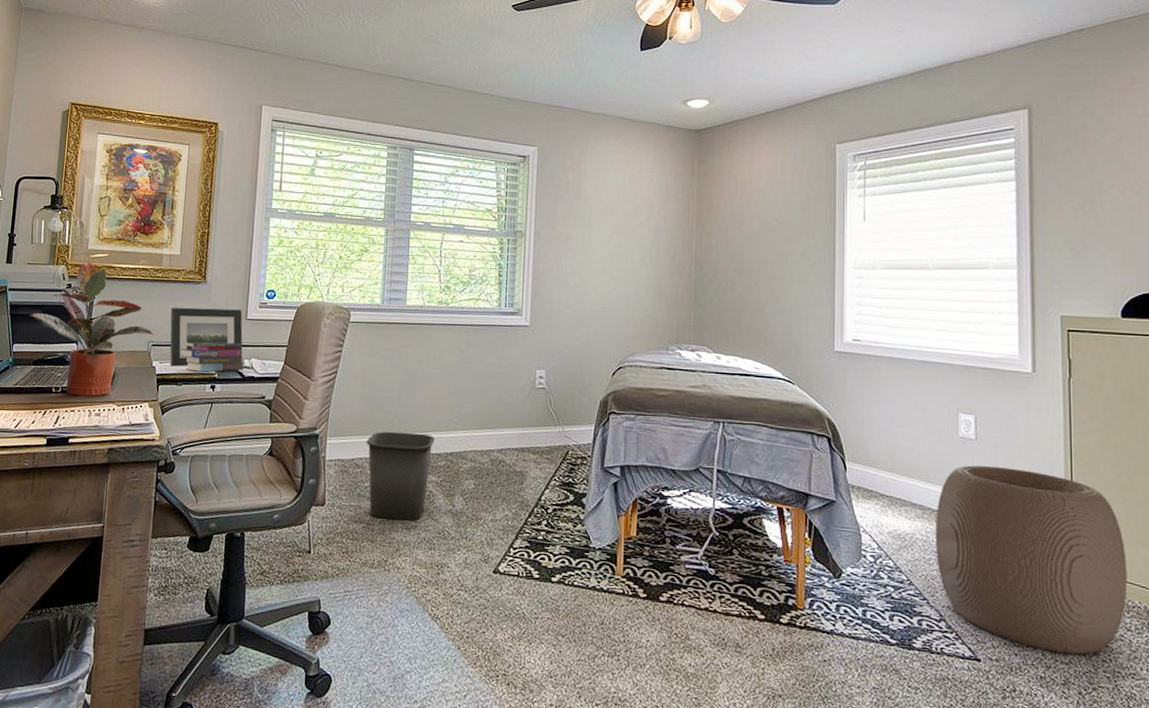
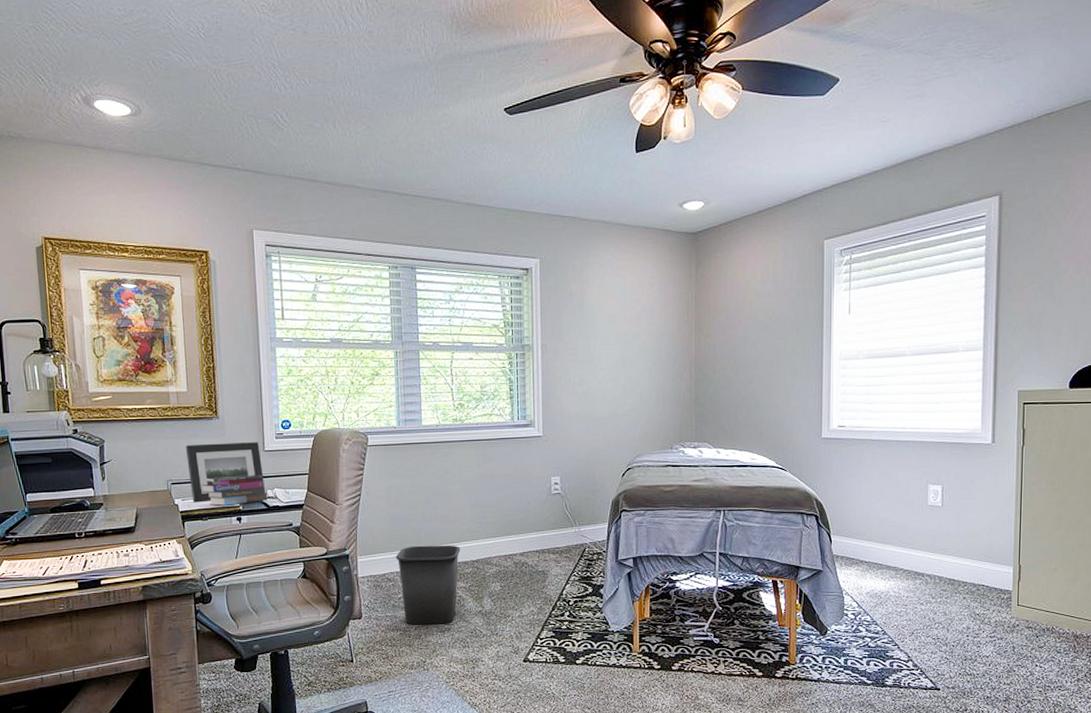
potted plant: present [29,261,153,397] -> none [38,404,171,540]
pouf: present [935,465,1128,655] -> none [905,528,1061,677]

